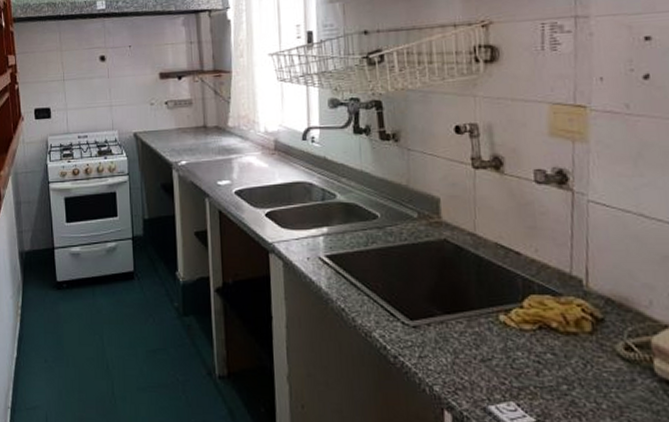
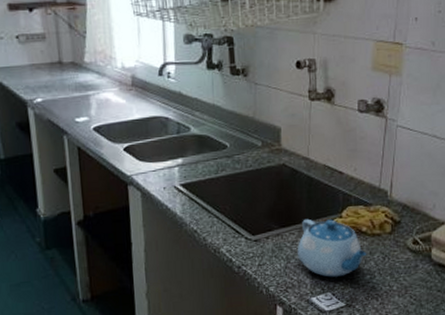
teapot: none [467,305,561,383] -> present [298,218,367,277]

